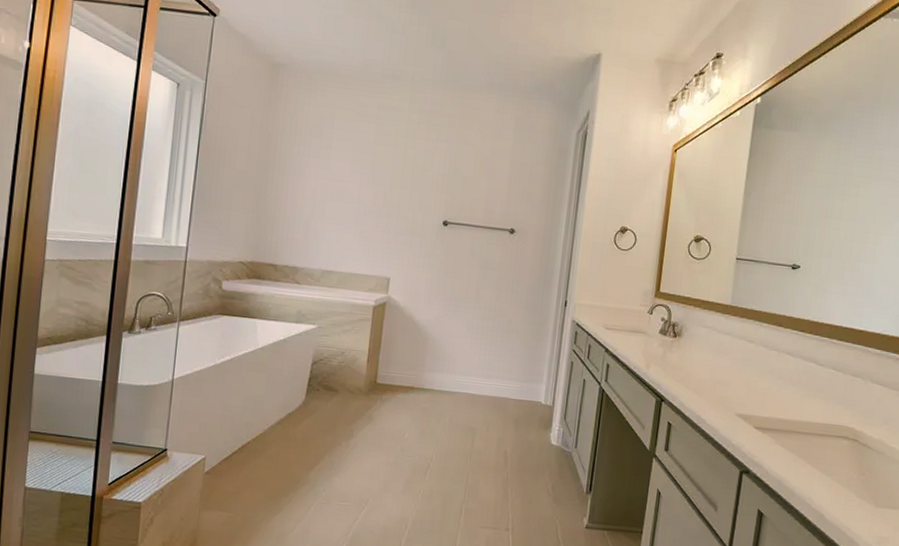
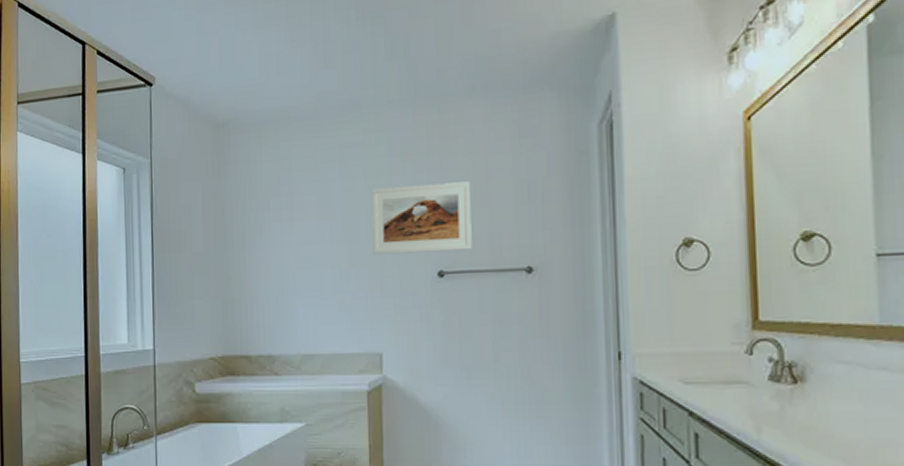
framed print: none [394,146,478,209] -> present [371,181,472,255]

